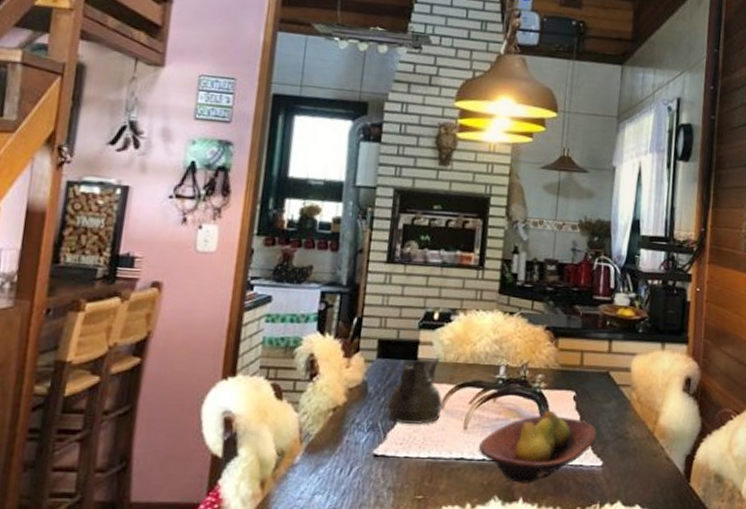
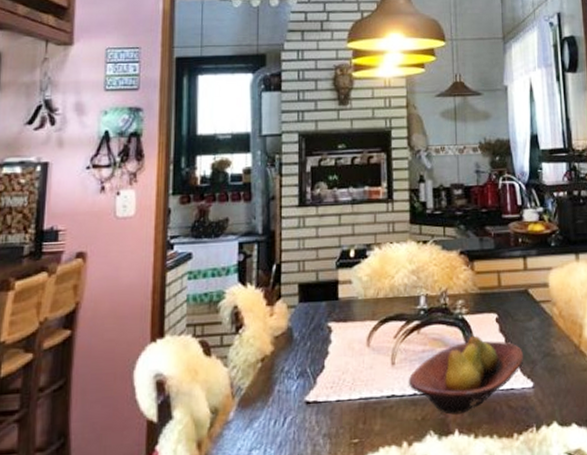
teapot: present [385,357,444,425] -> none [312,295,370,367]

